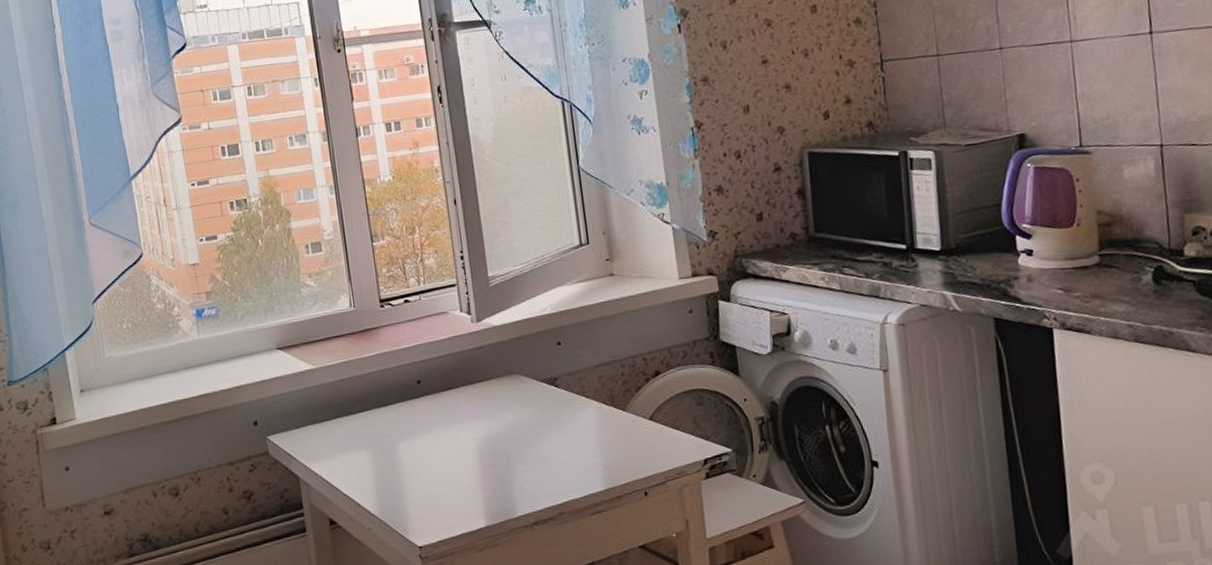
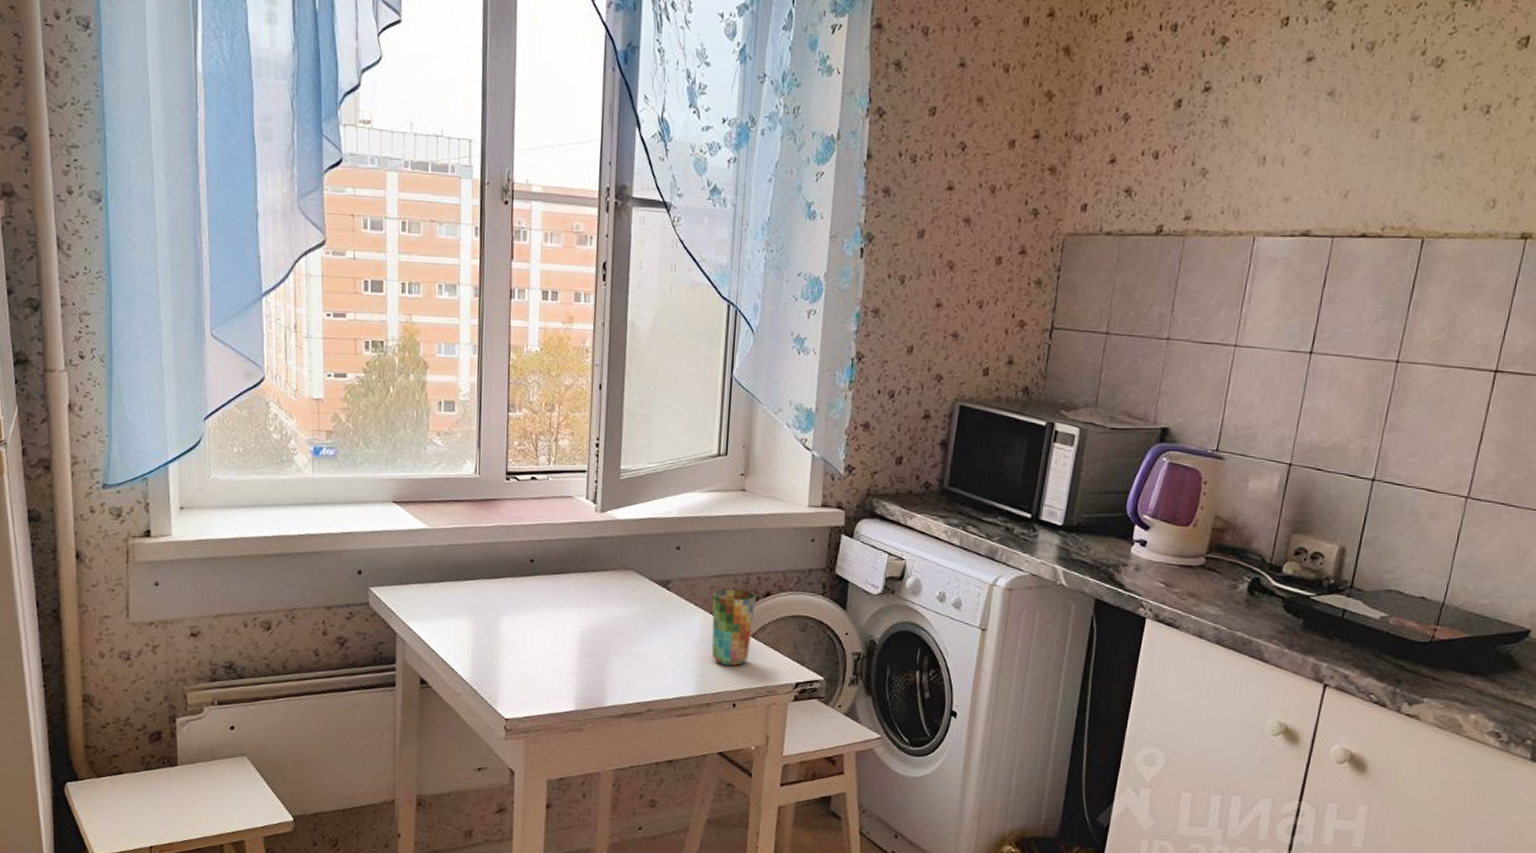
cup: none [602,374,651,454] -> present [711,589,756,666]

